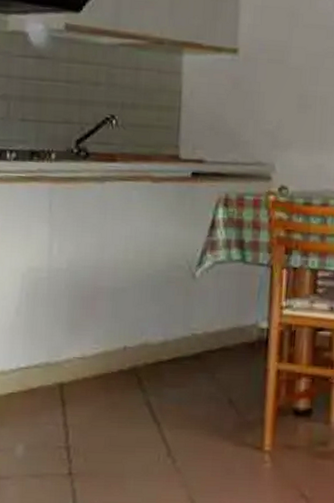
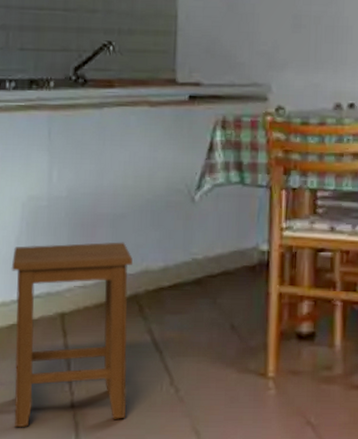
stool: none [10,315,132,493] -> present [11,242,133,428]

